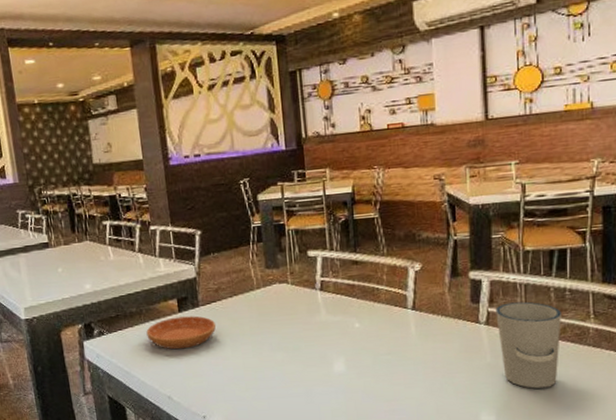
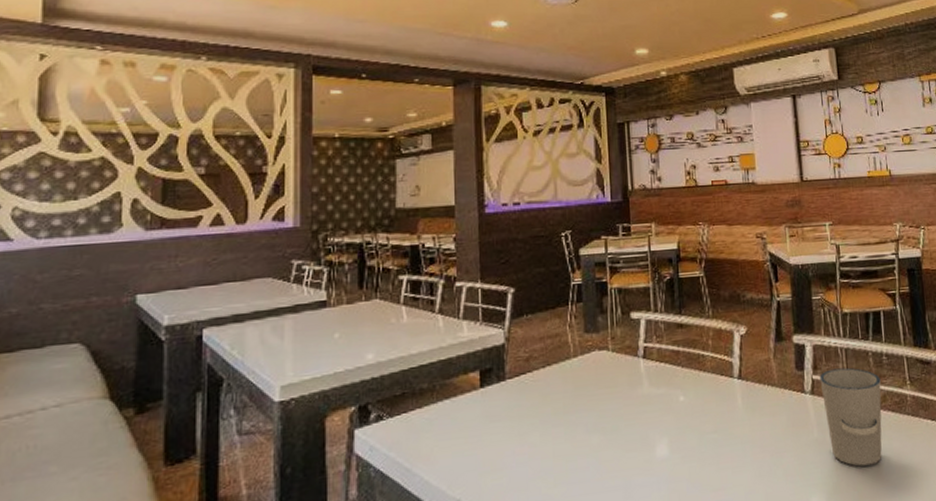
saucer: present [146,316,216,350] -> none [438,391,524,436]

